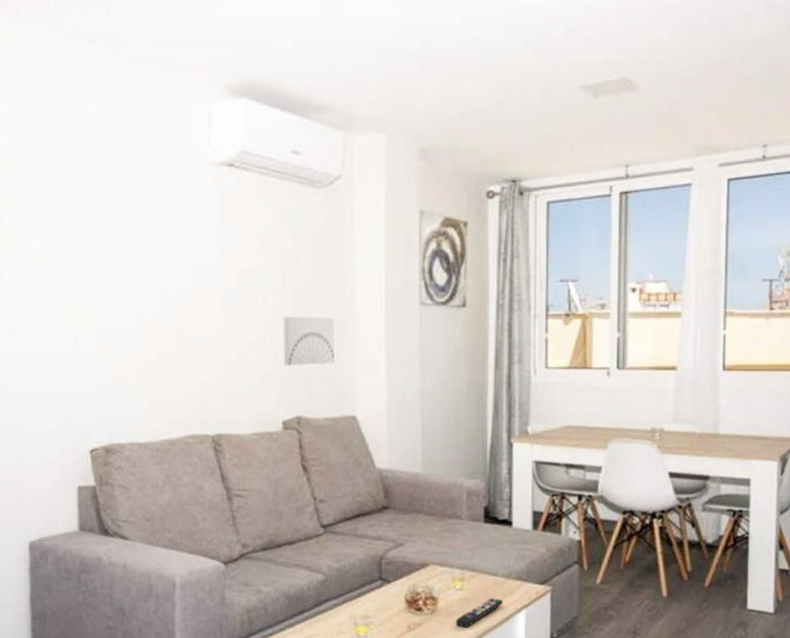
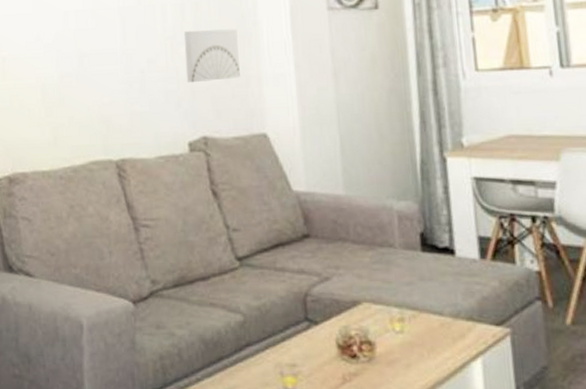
remote control: present [456,598,502,628] -> none [398,342,453,380]

